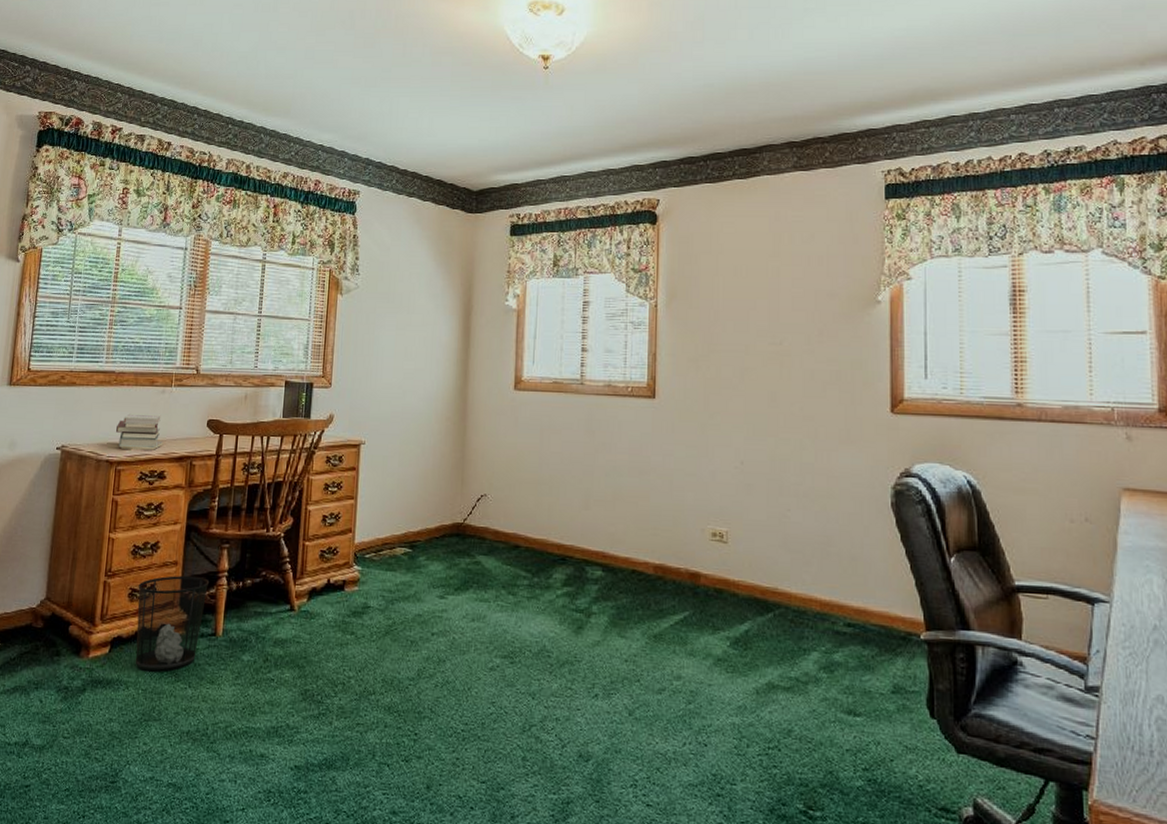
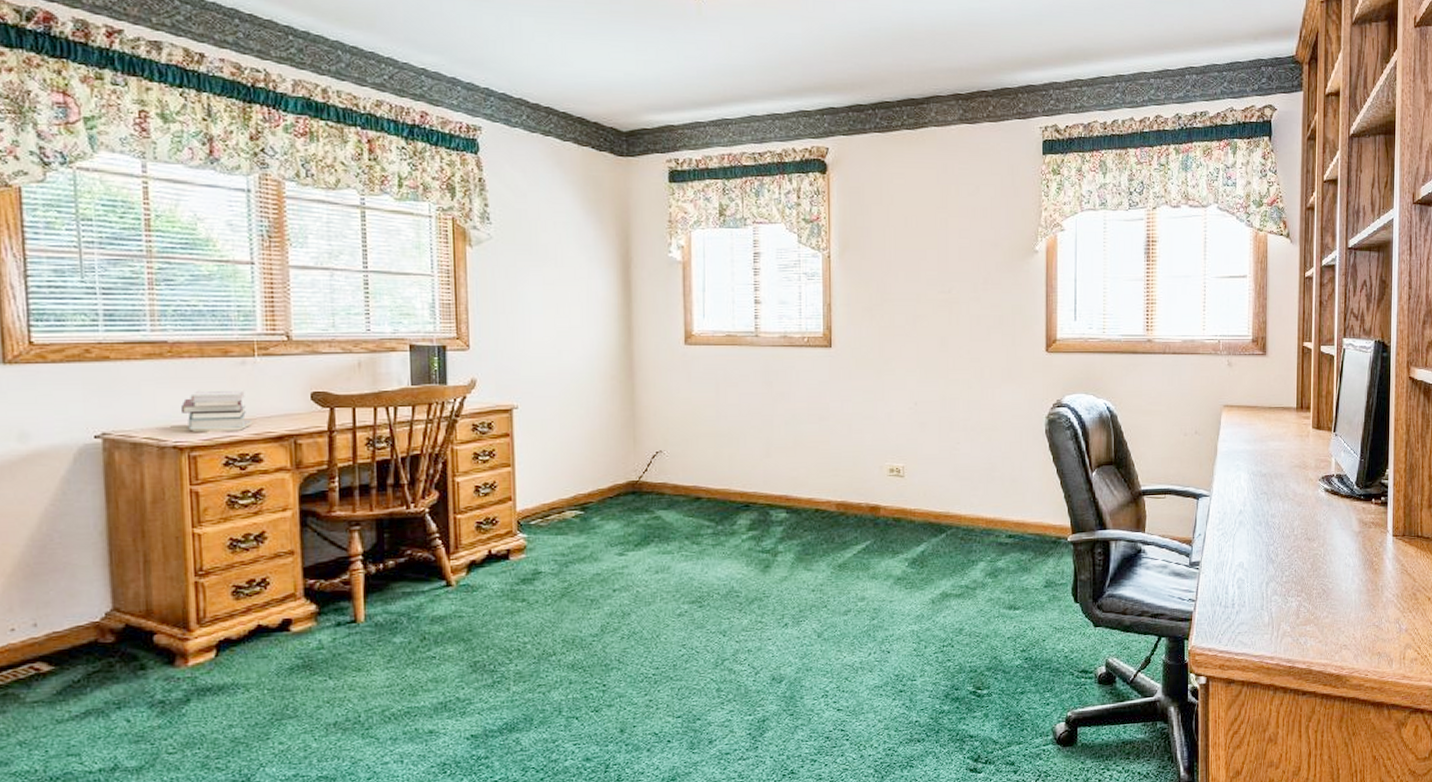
waste bin: present [135,575,210,672] -> none [244,563,341,670]

